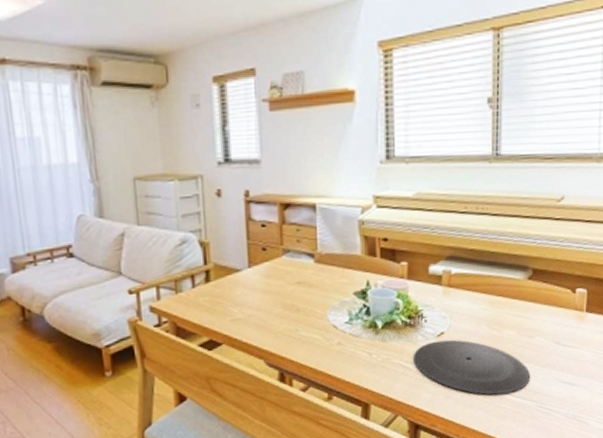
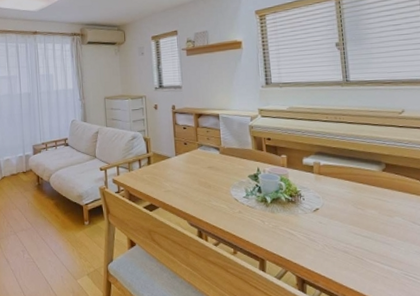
plate: present [414,339,530,395] -> none [296,214,394,261]

